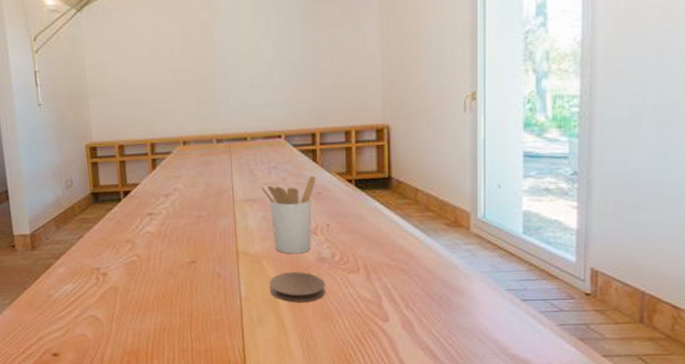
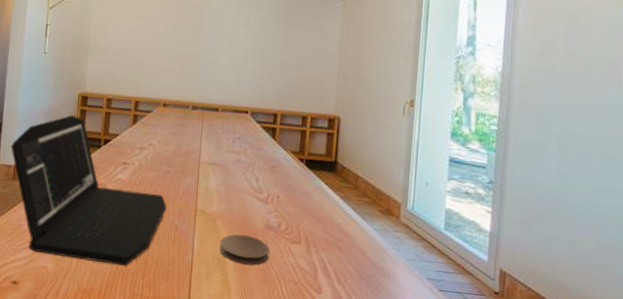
laptop: none [22,169,205,323] -> present [11,115,167,266]
utensil holder: present [261,175,316,254] -> none [224,150,273,219]

